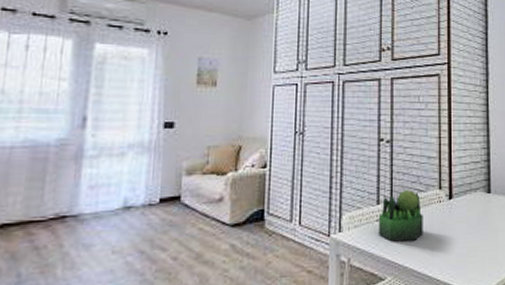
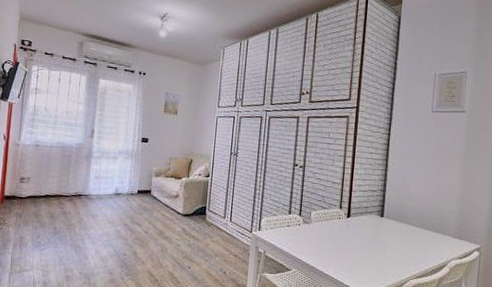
plant: present [378,189,423,242] -> none [288,205,325,245]

